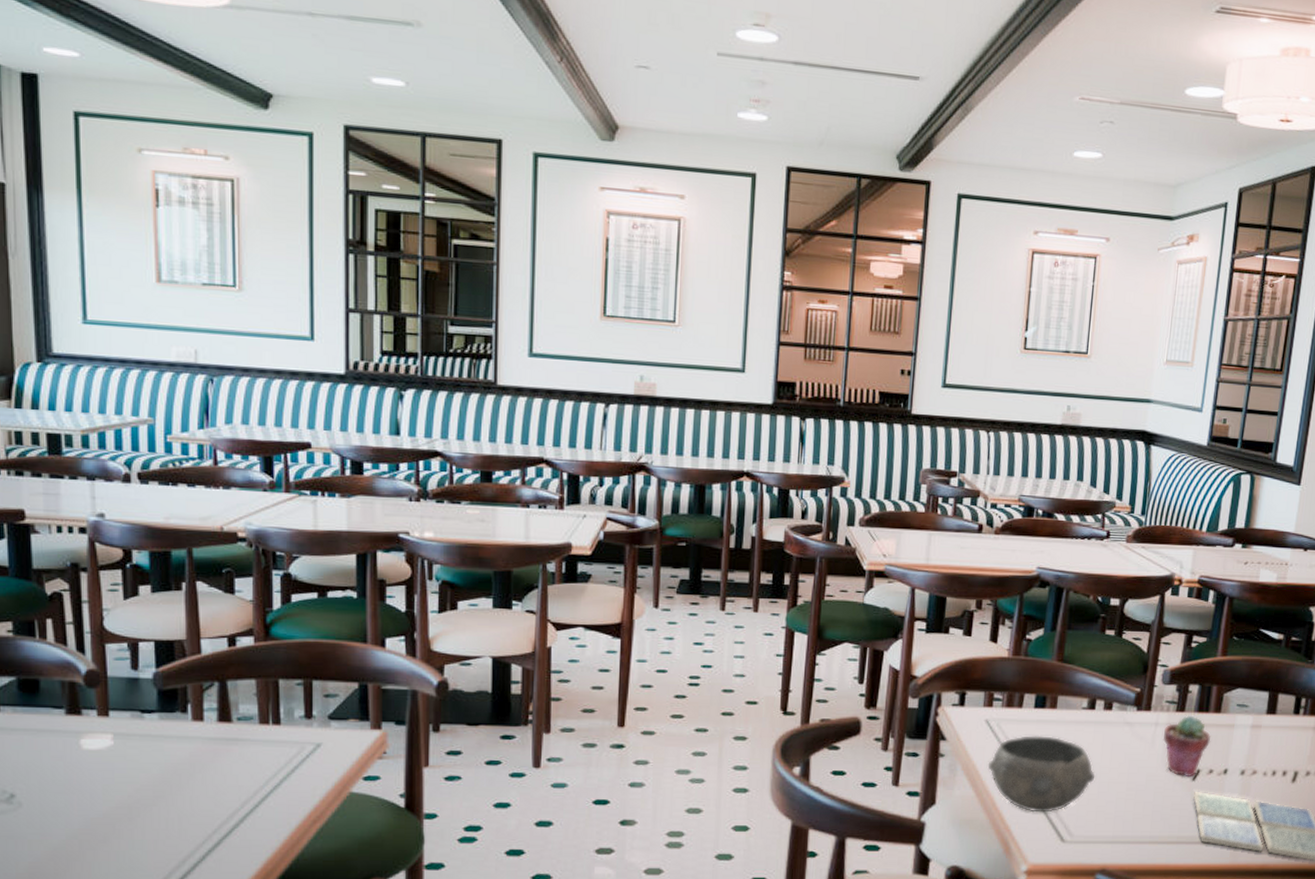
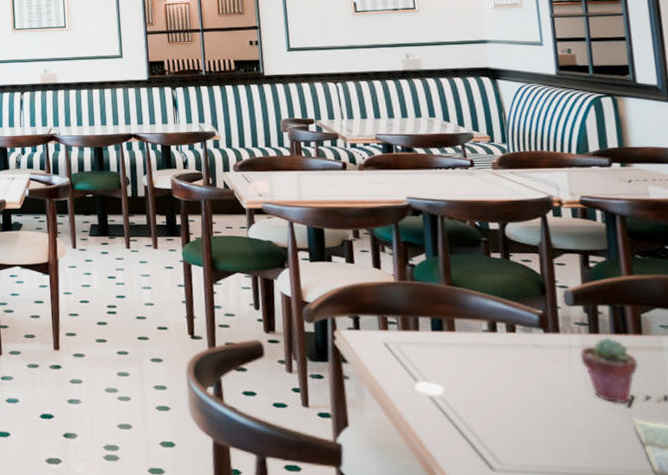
bowl: present [987,736,1095,813] -> none [395,359,513,438]

